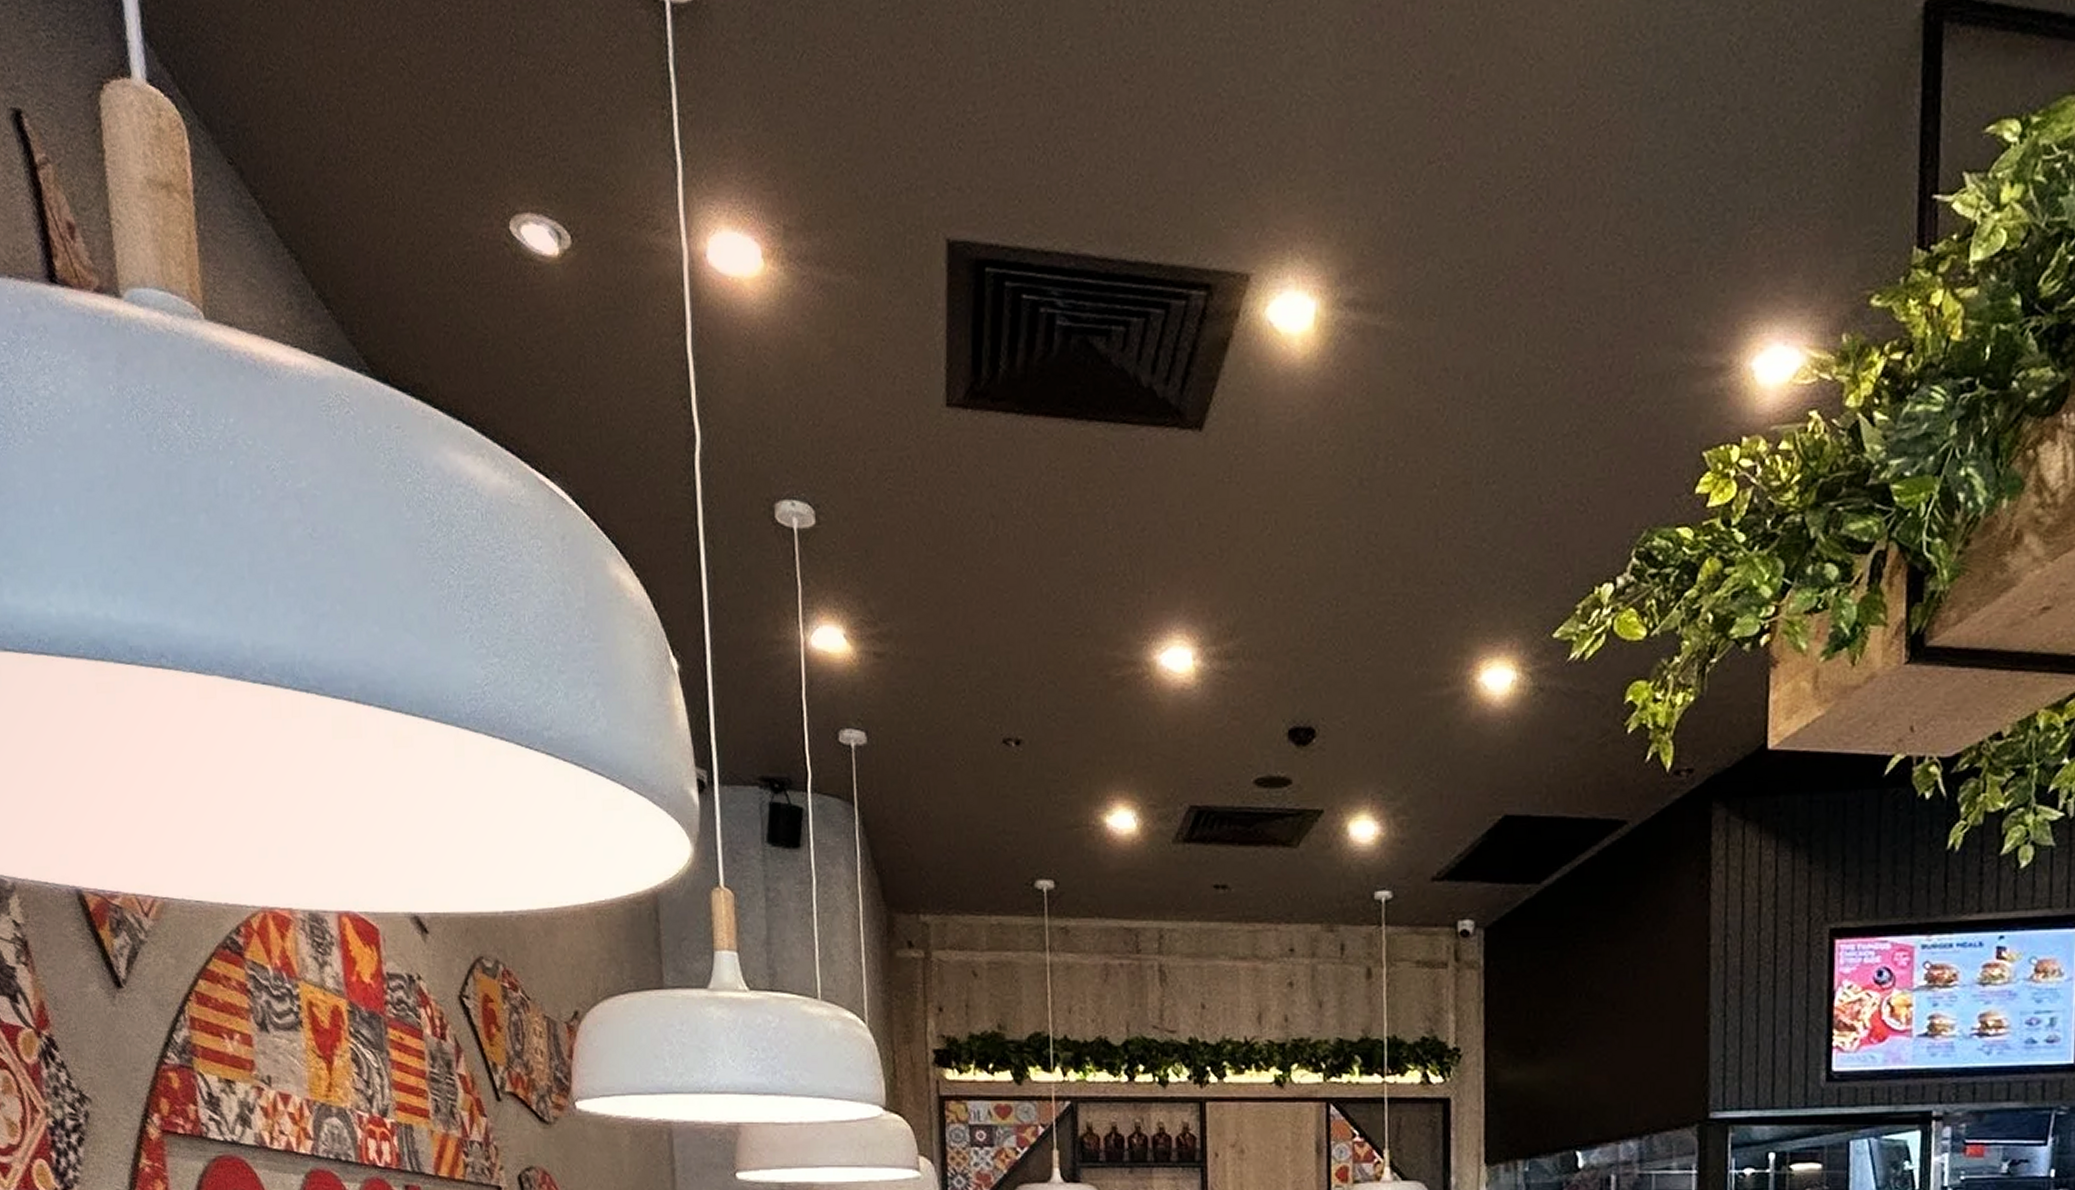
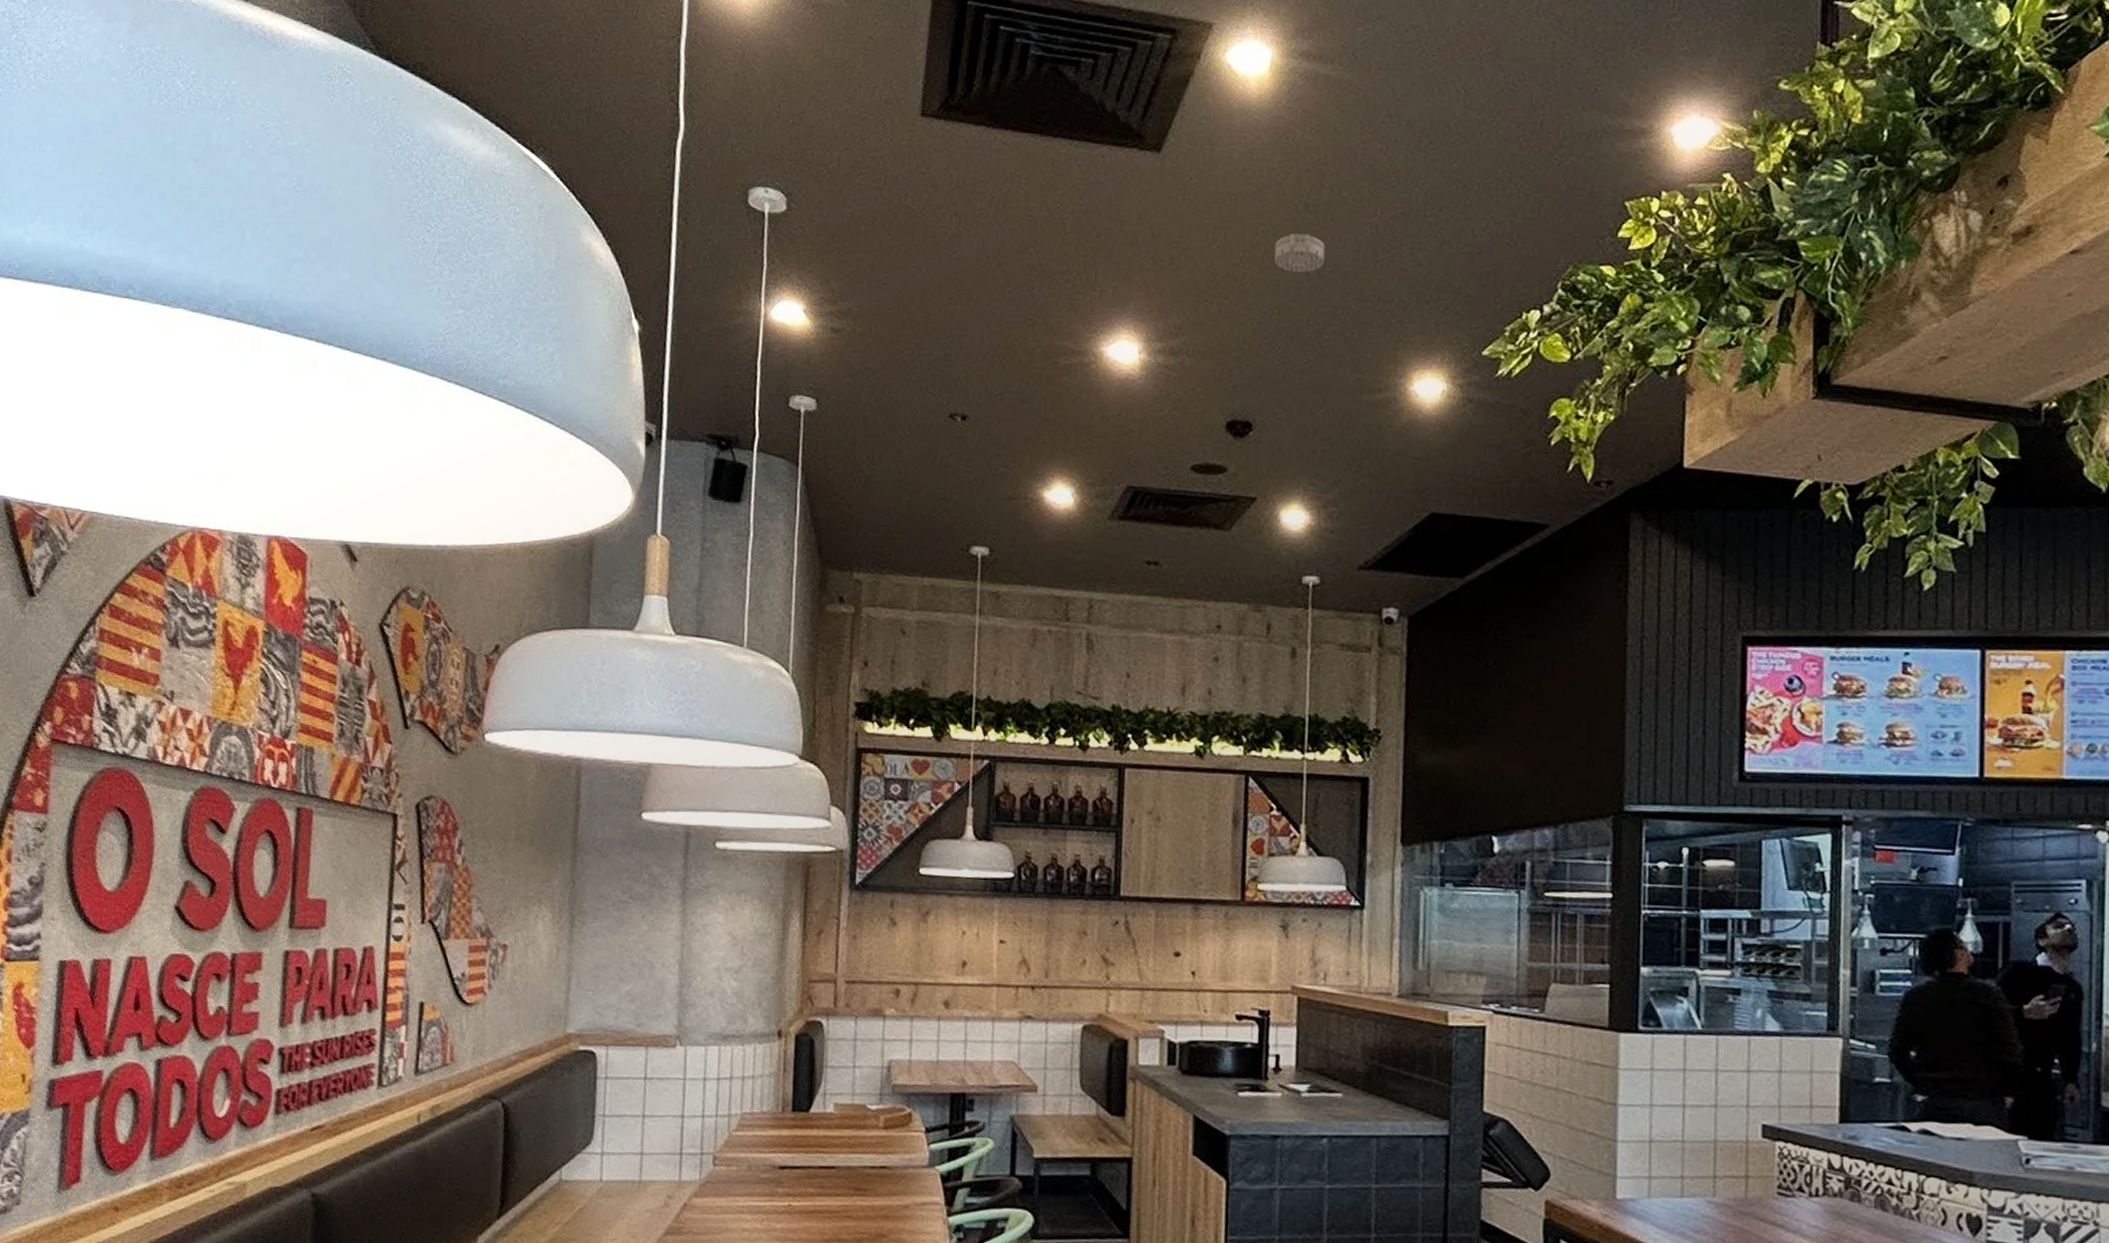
smoke detector: none [1329,513,1383,558] -> present [1274,234,1326,272]

